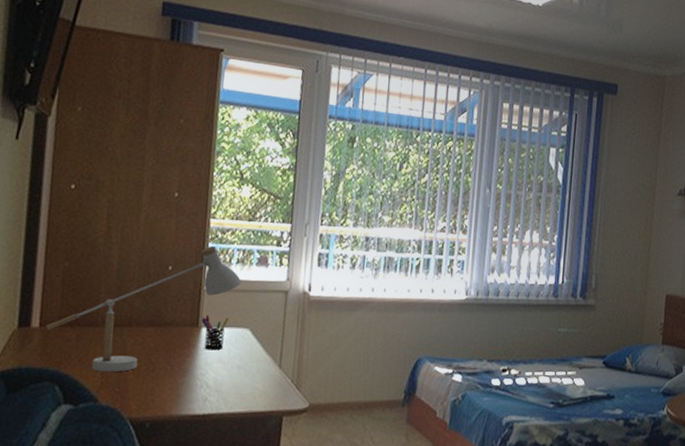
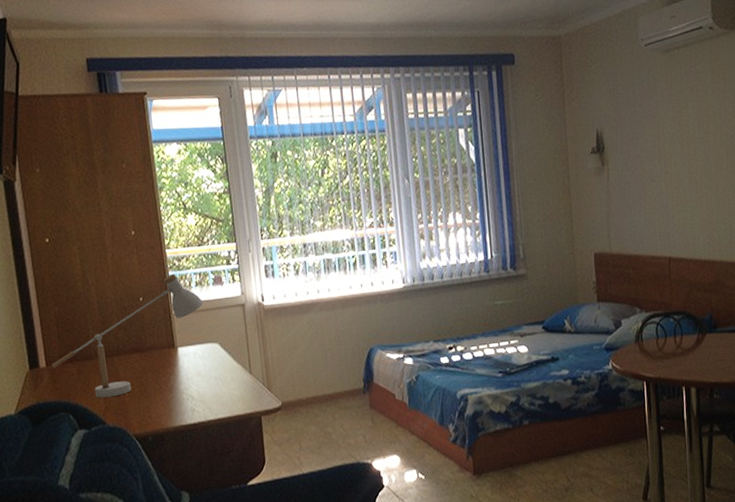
pen holder: present [201,315,229,351] -> none [176,335,200,367]

